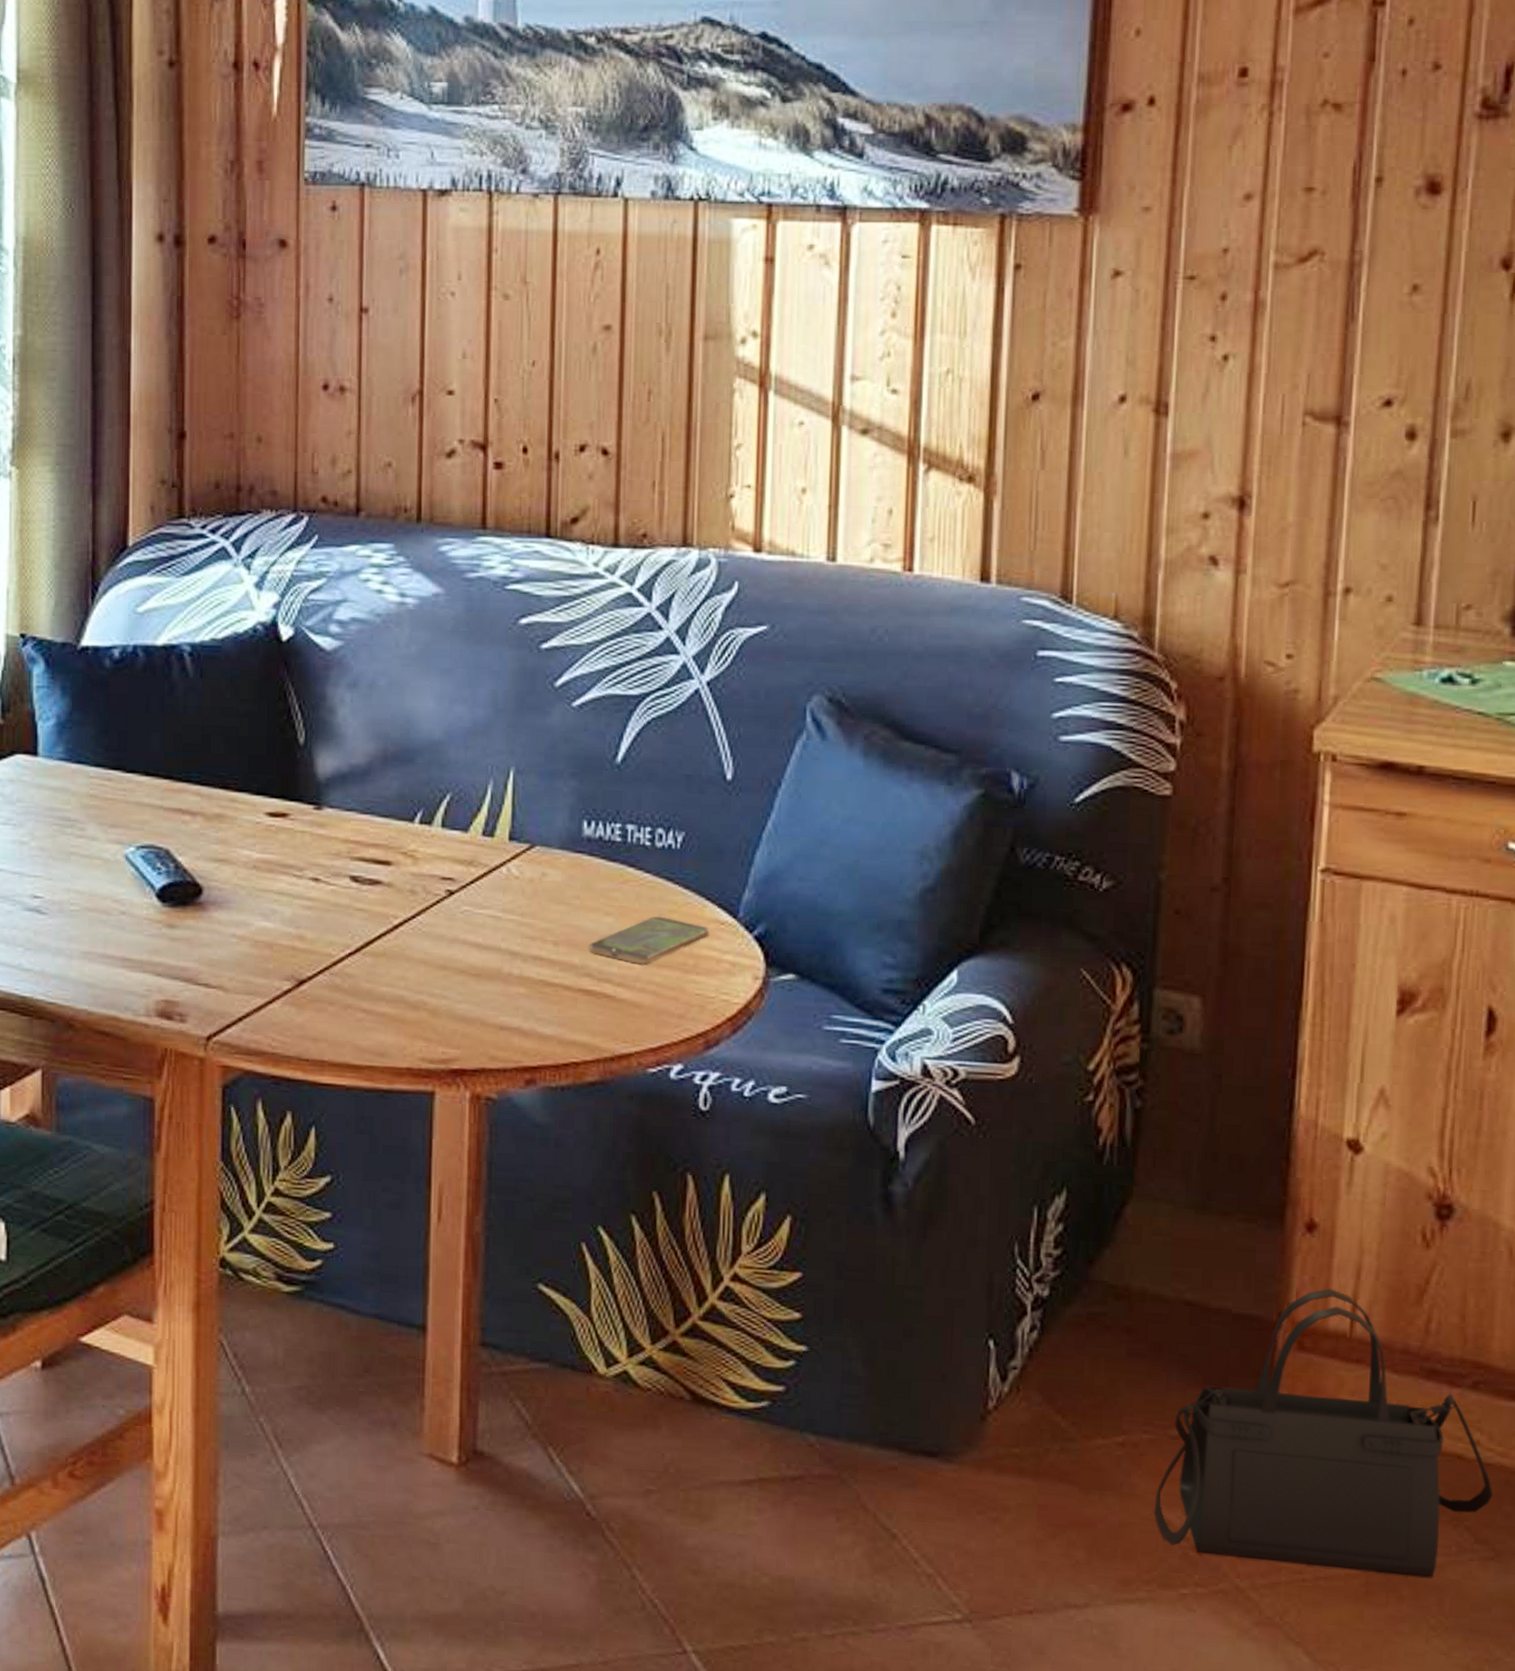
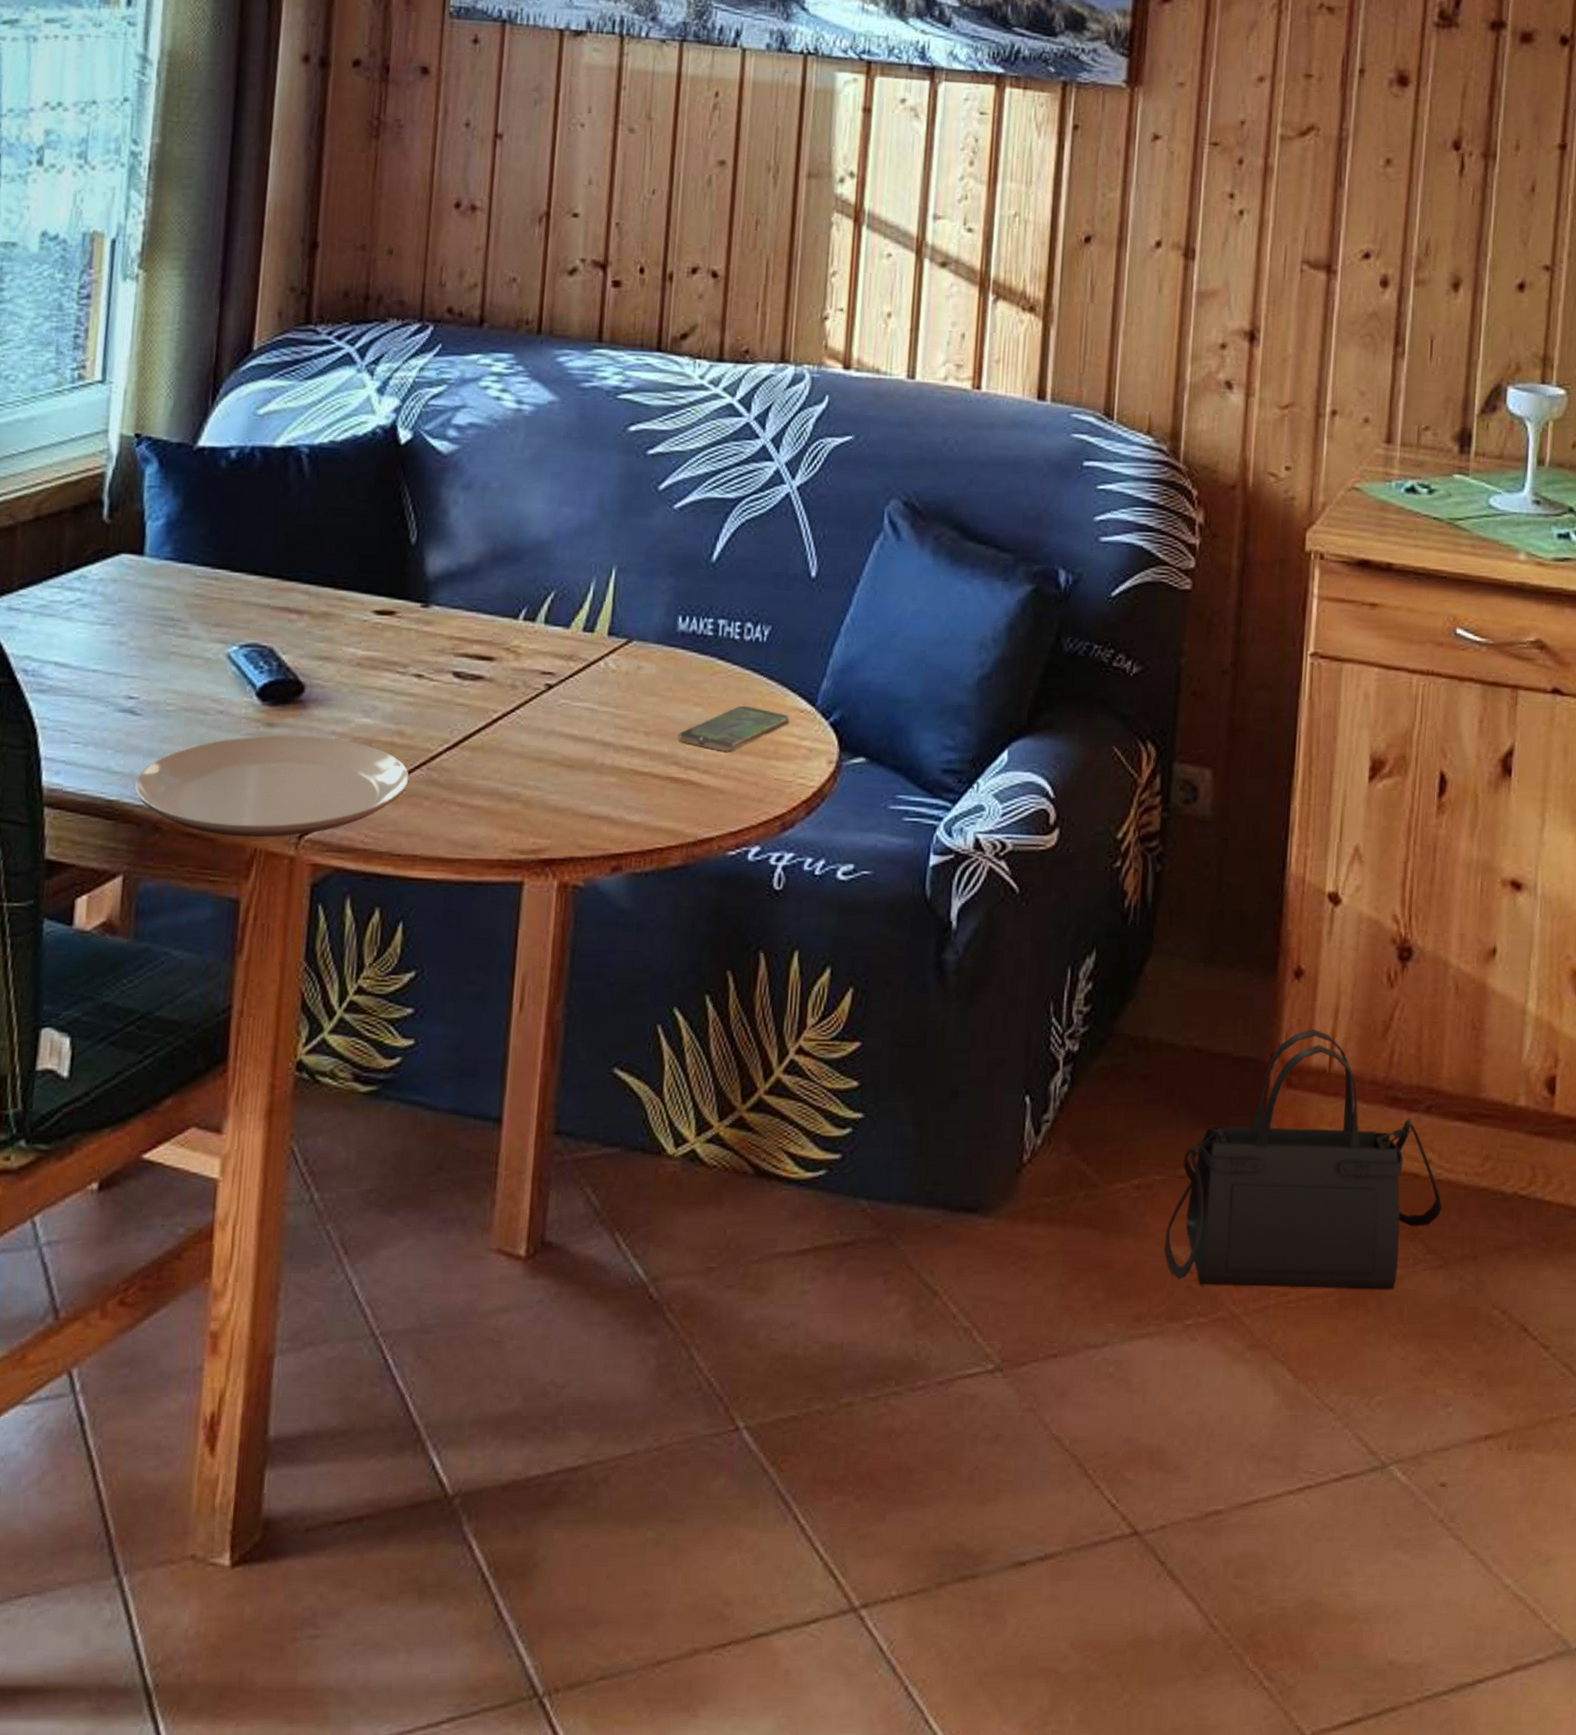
plate: none [47,937,313,1038] -> present [135,735,410,837]

